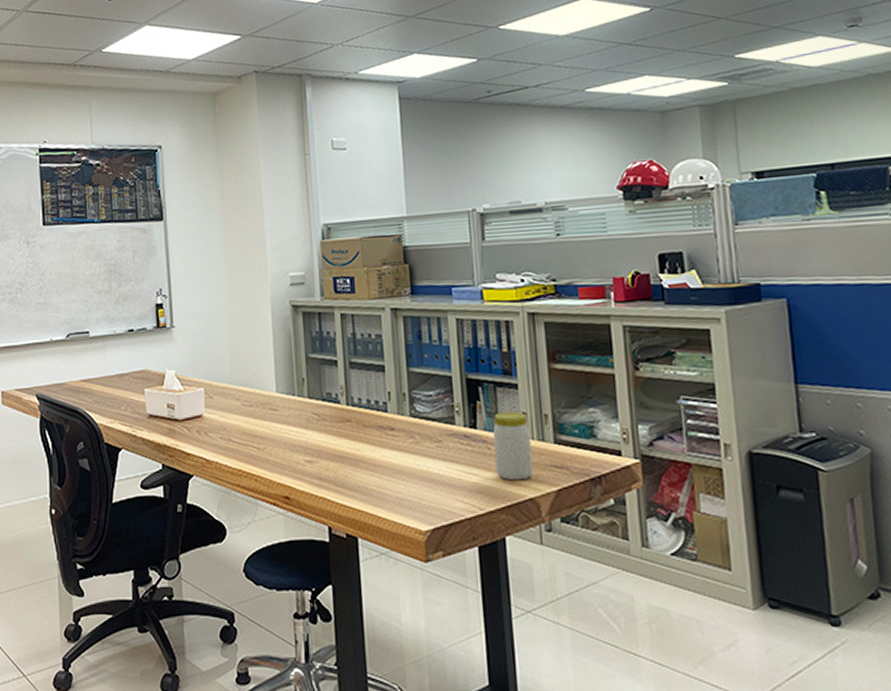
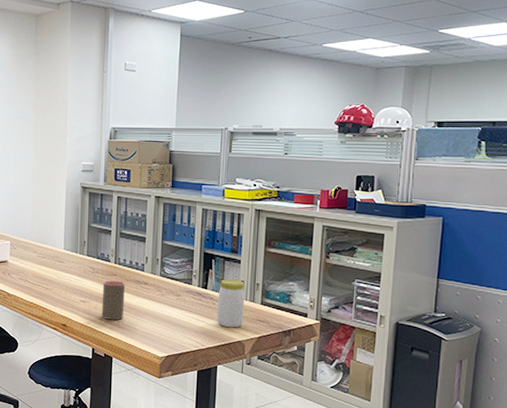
cup: none [333,428,367,484] -> present [102,280,126,320]

